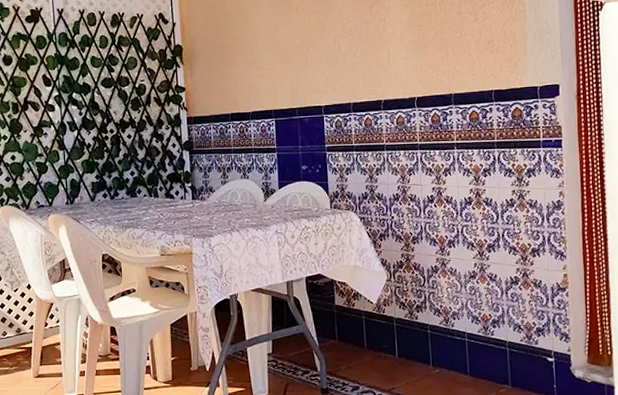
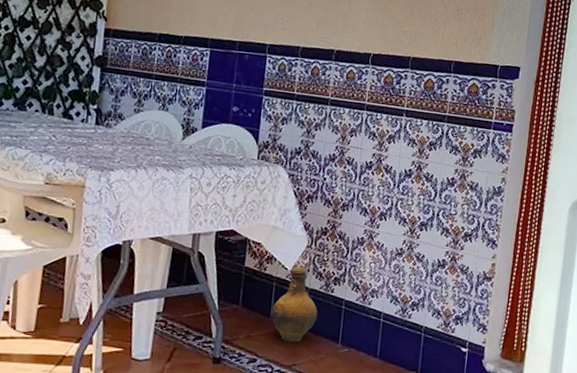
ceramic jug: none [365,300,407,369] -> present [271,267,318,343]

